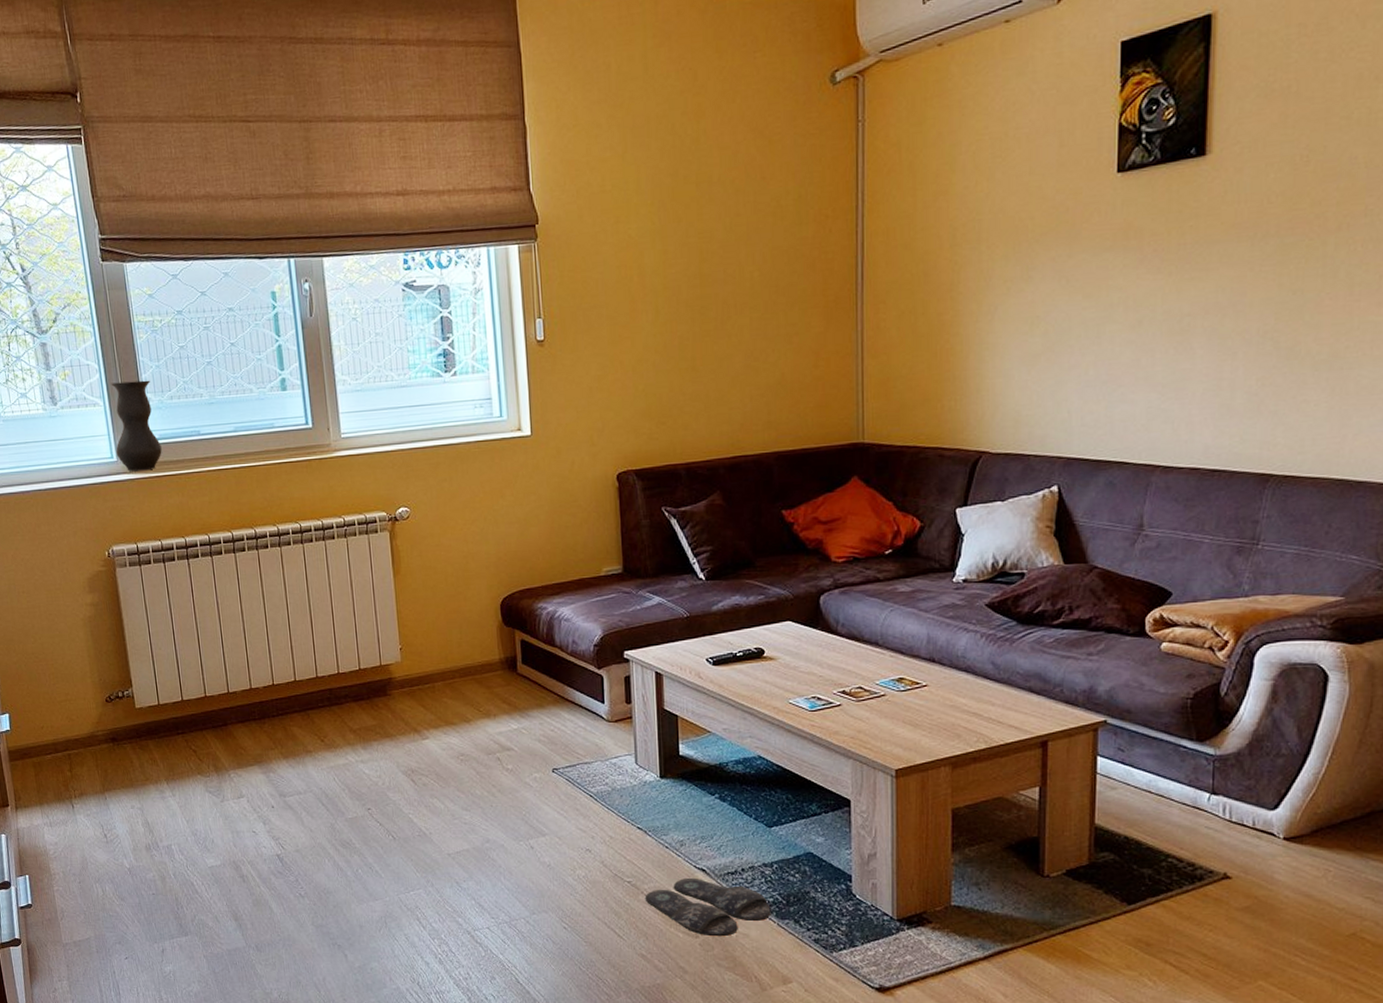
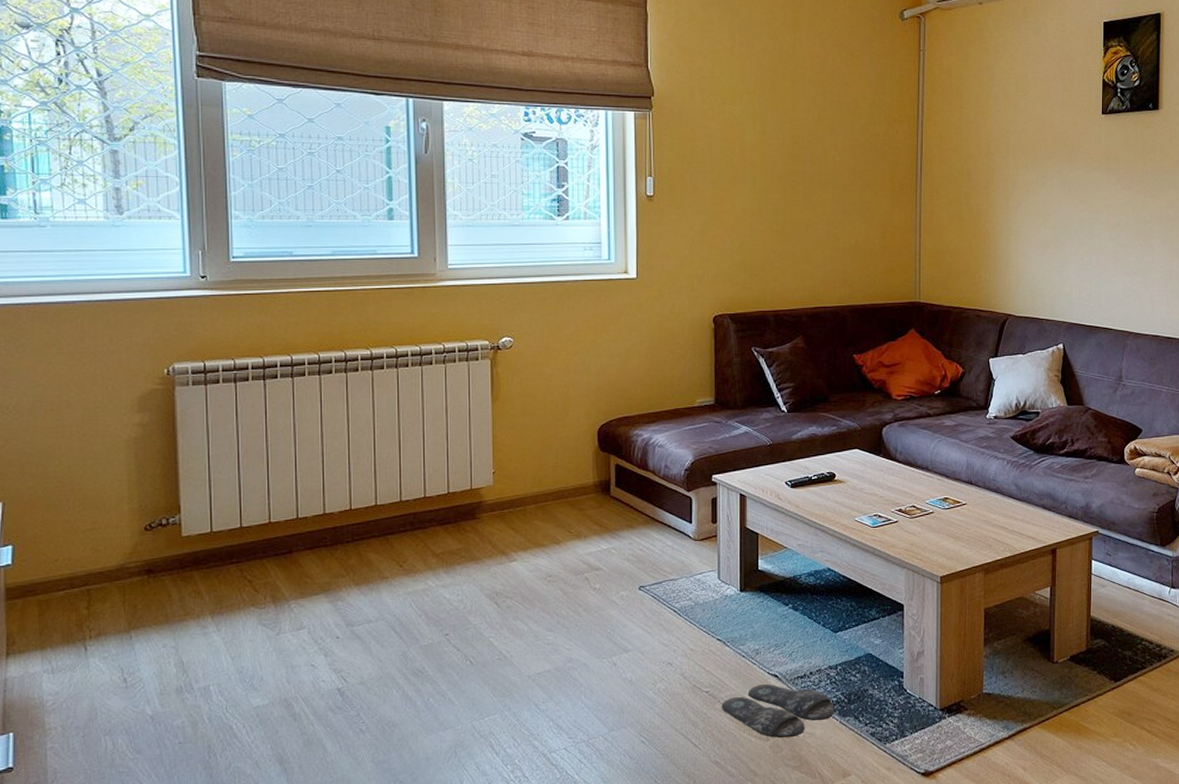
vase: present [111,380,162,471] -> none [191,197,246,287]

